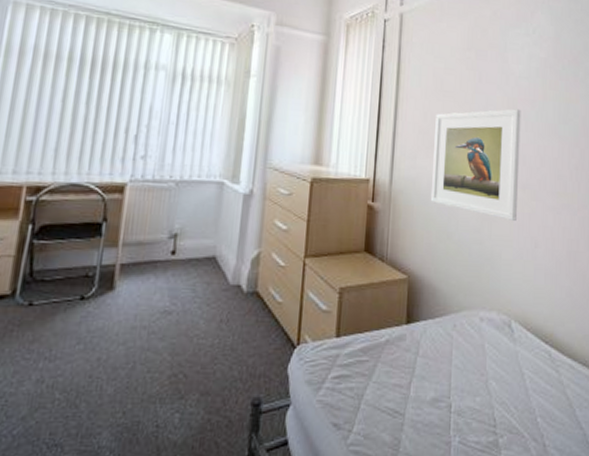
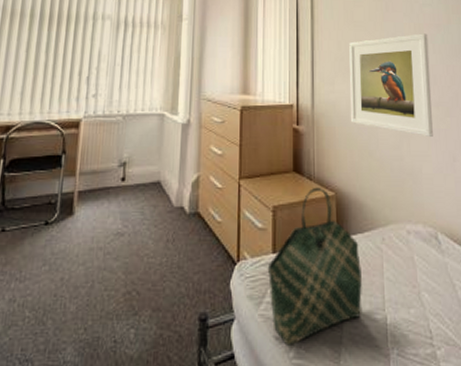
tote bag: none [329,269,429,432] -> present [267,187,362,346]

